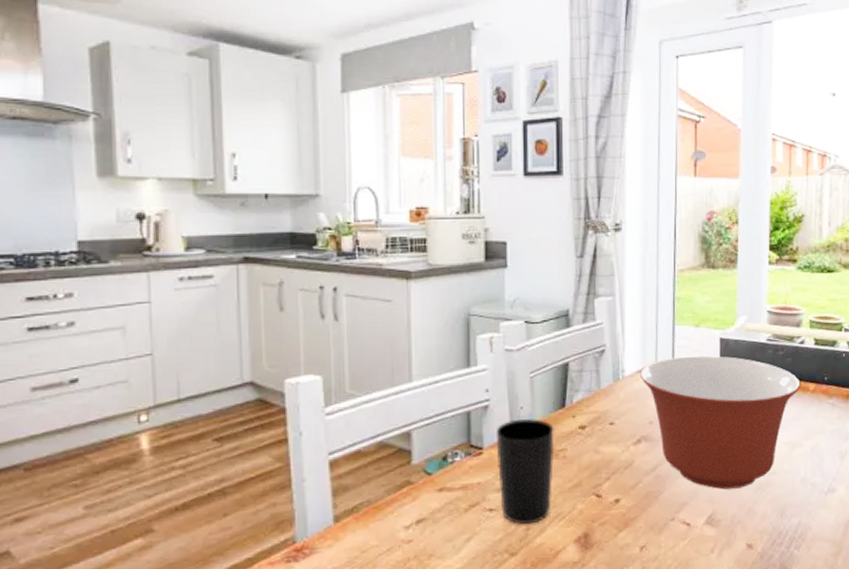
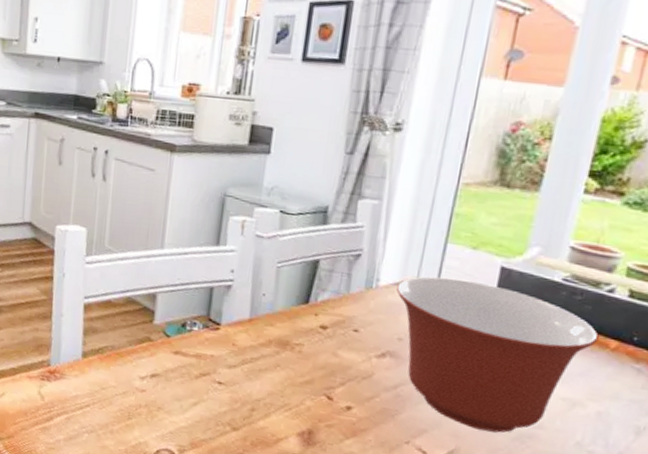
cup: present [495,419,555,525] -> none [229,304,294,407]

